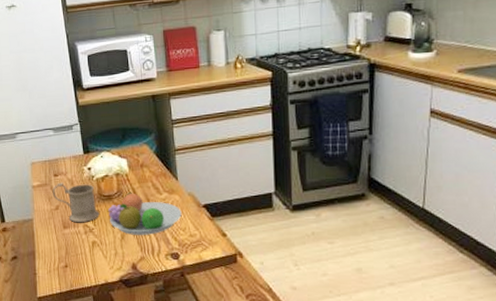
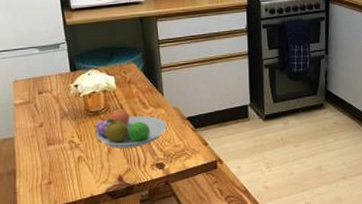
mug: present [52,182,99,223] -> none [36,100,86,139]

